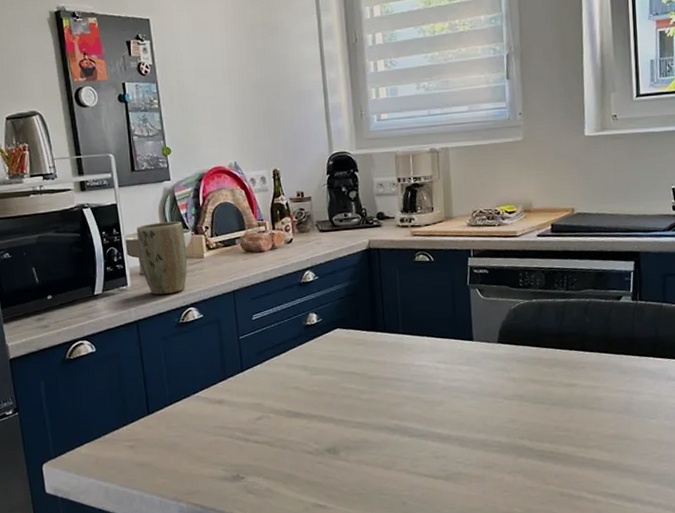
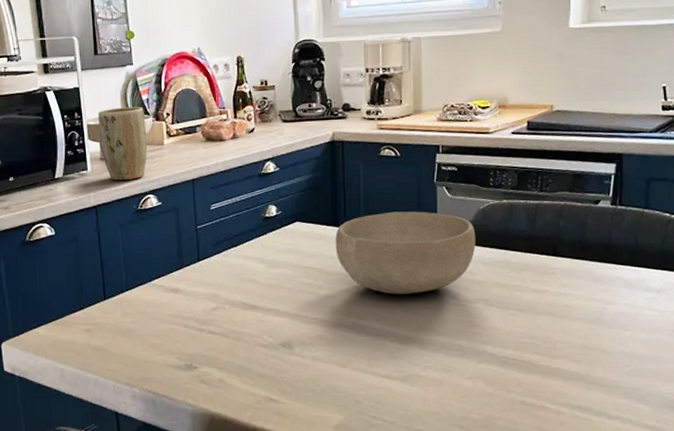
bowl: none [375,313,510,395] -> present [335,211,476,294]

